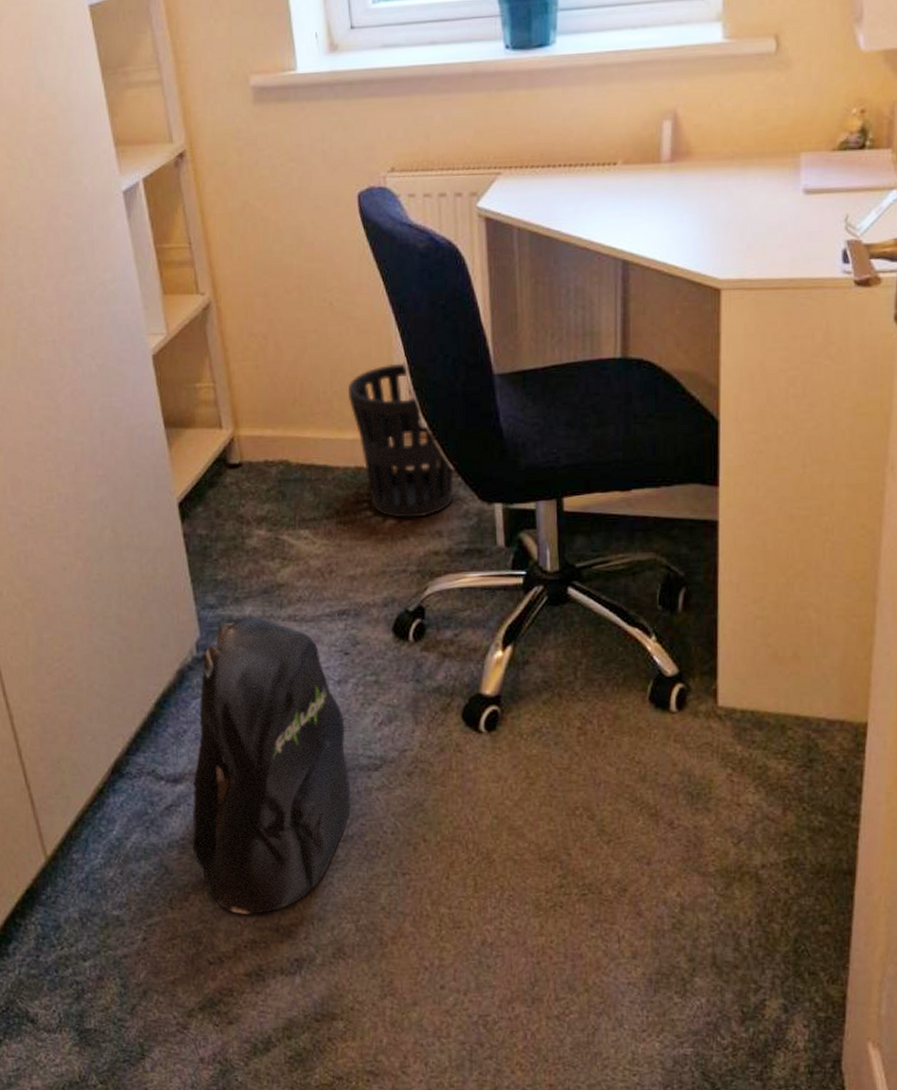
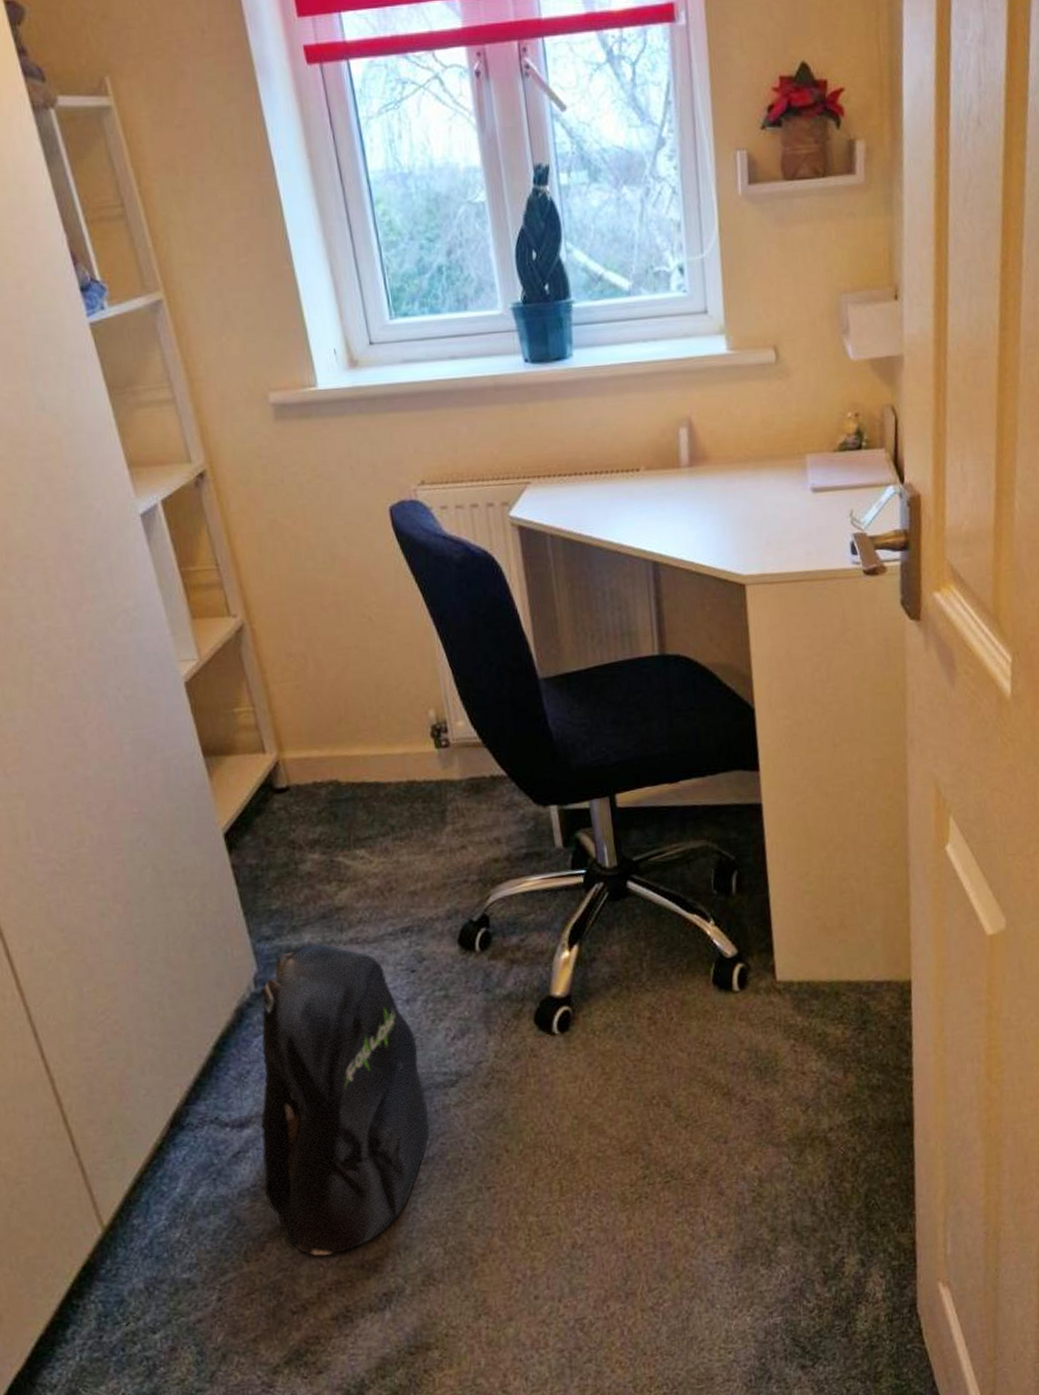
wastebasket: present [348,363,455,519] -> none [394,673,510,829]

